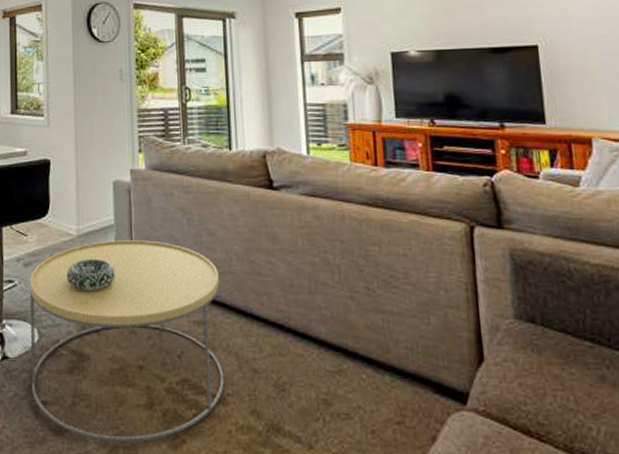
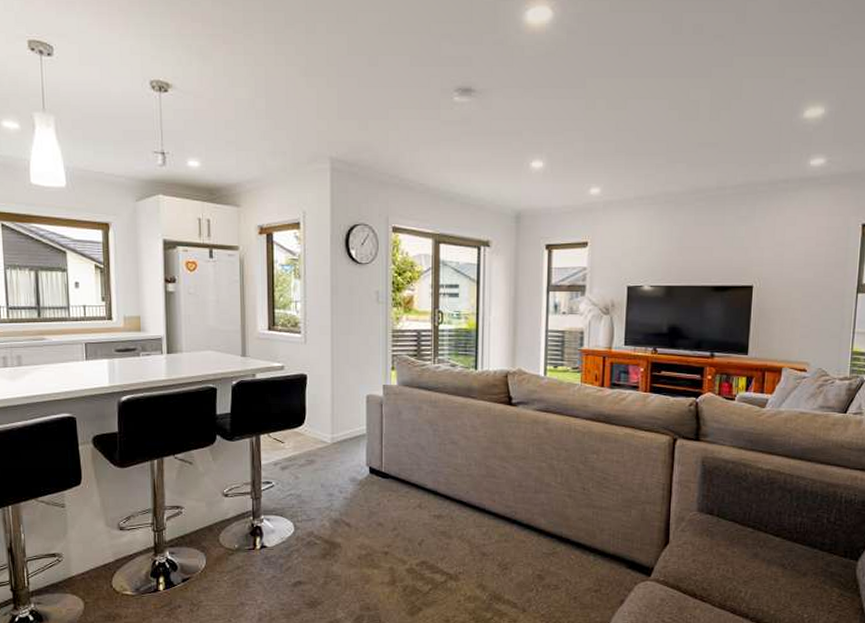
coffee table: present [30,240,224,443] -> none [287,447,458,612]
decorative bowl: present [66,259,115,292] -> none [321,464,366,491]

